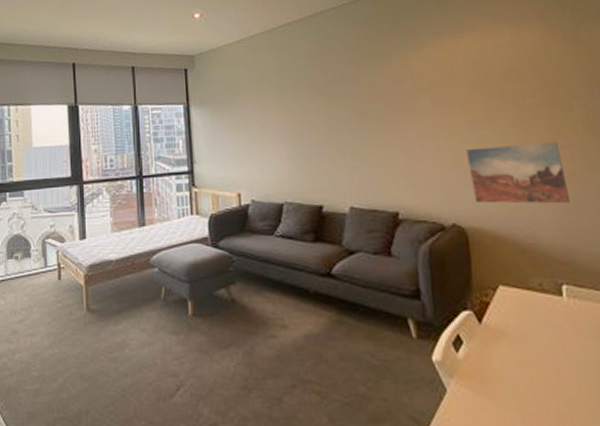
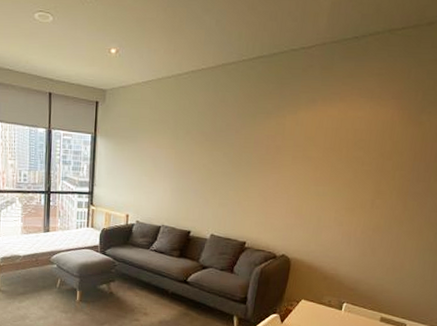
wall art: present [466,141,570,204] -> none [303,199,375,248]

